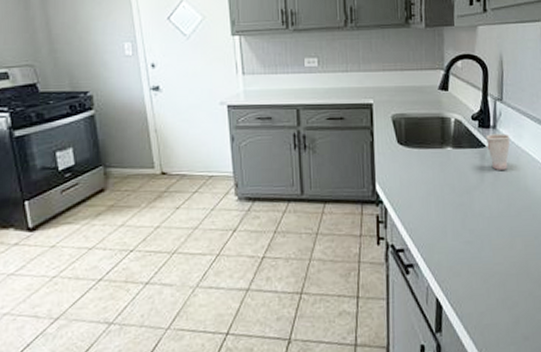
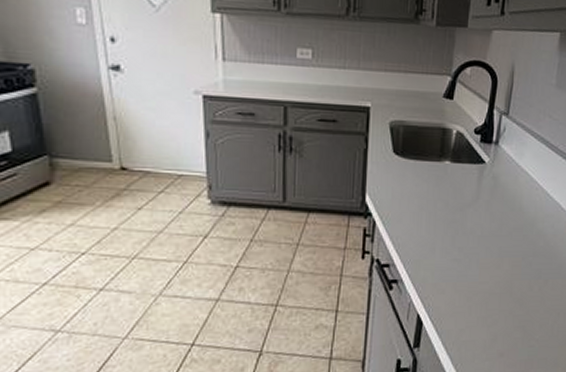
cup: present [486,133,510,170] -> none [486,150,511,188]

